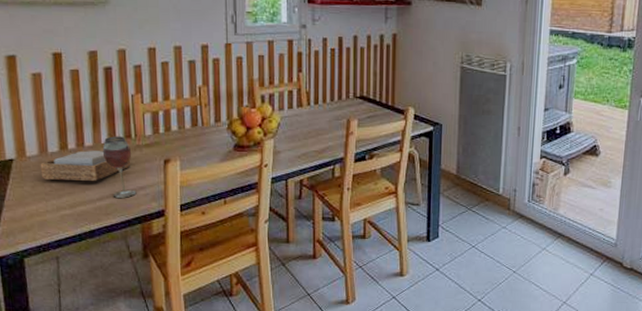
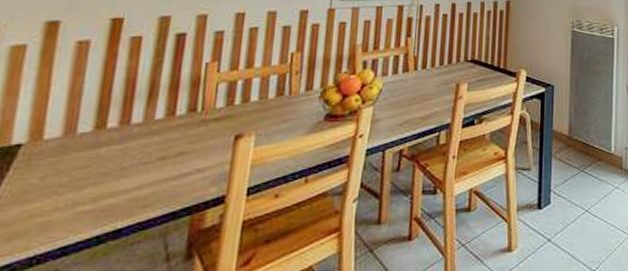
napkin holder: present [40,150,131,182] -> none [58,128,191,168]
wineglass: present [102,136,137,199] -> none [153,110,194,186]

